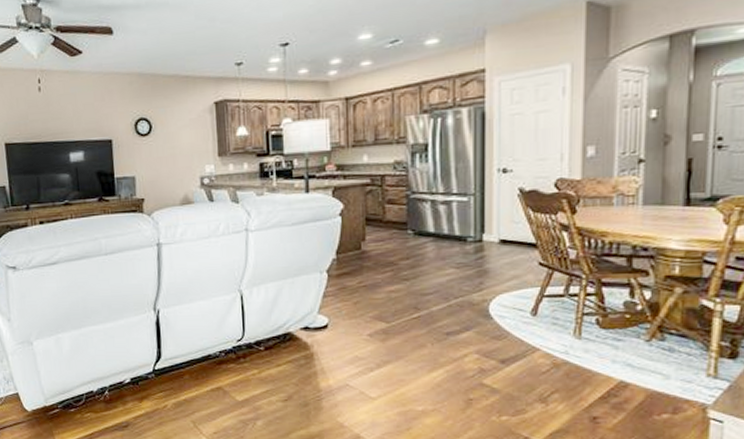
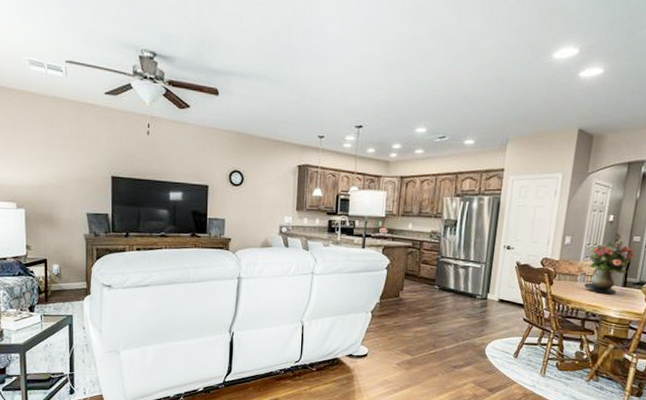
bouquet: none [623,141,697,219] -> present [583,239,634,295]

